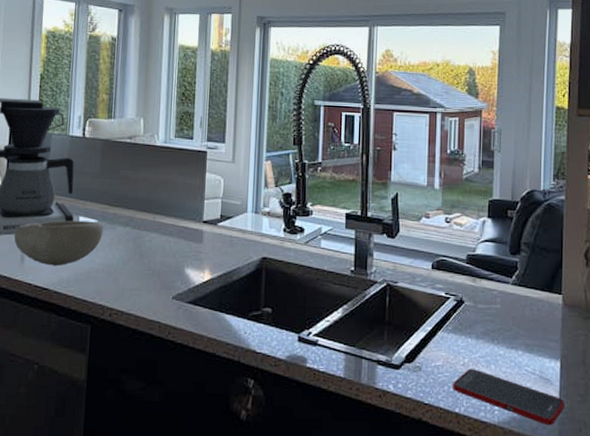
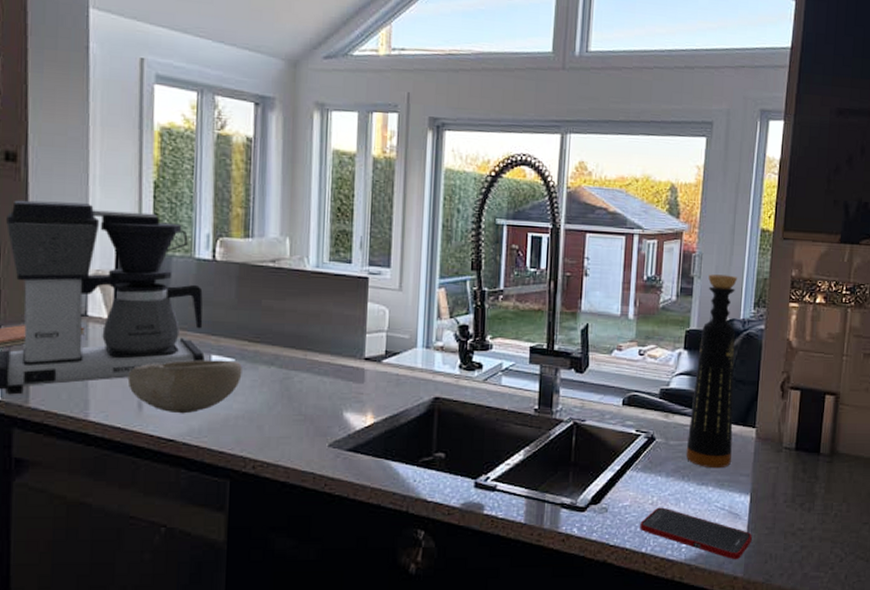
bottle: none [494,148,539,333] -> present [685,274,737,469]

